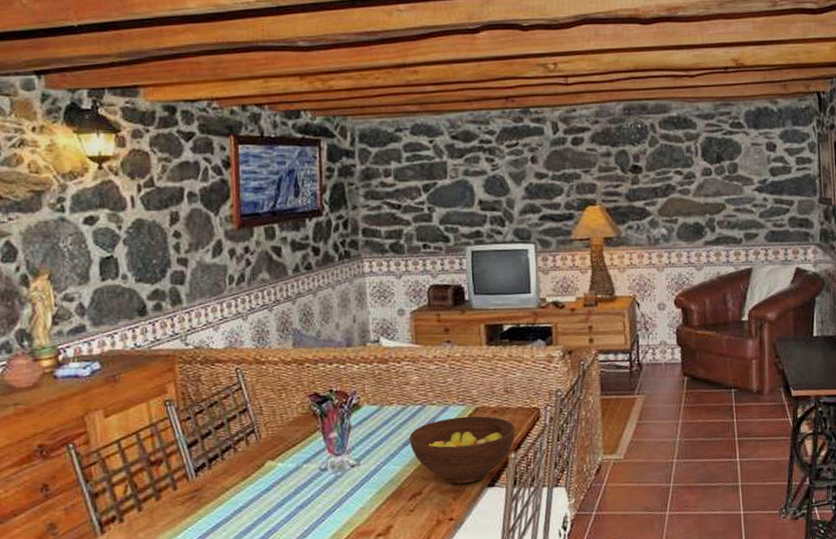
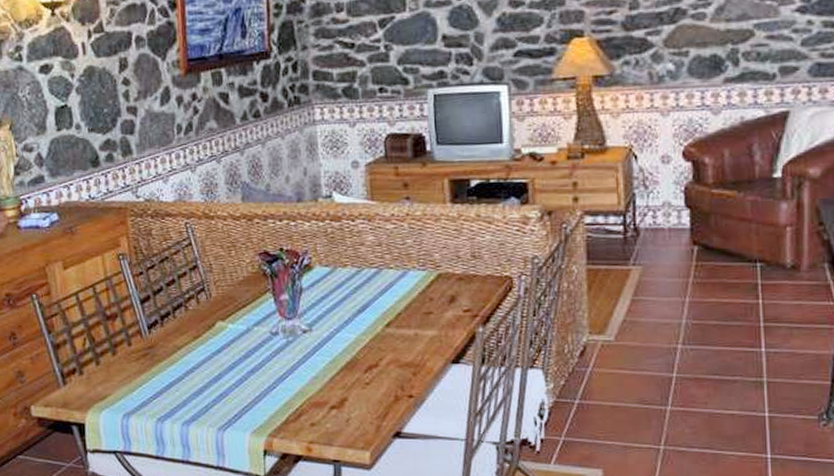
fruit bowl: present [409,416,516,484] -> none [365,283,484,358]

